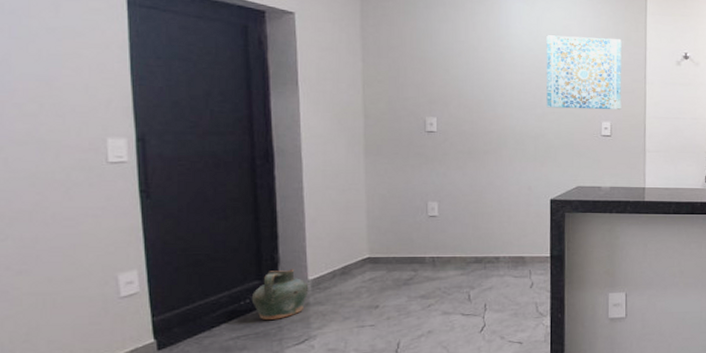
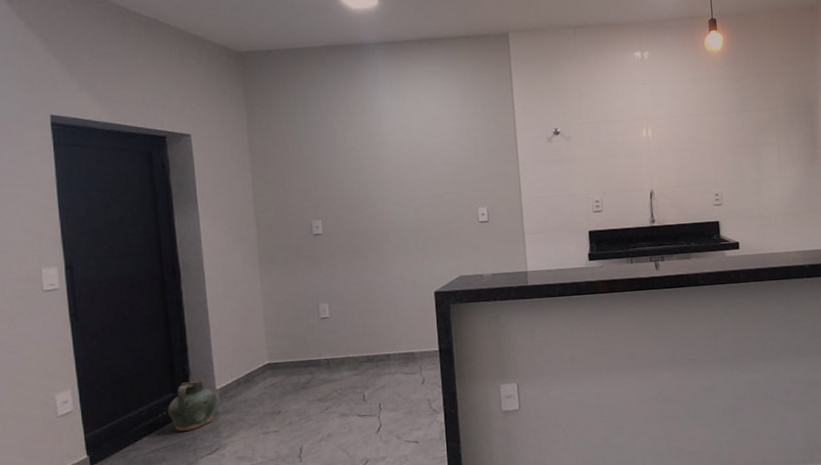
wall art: present [546,35,622,110] -> none [418,122,497,199]

